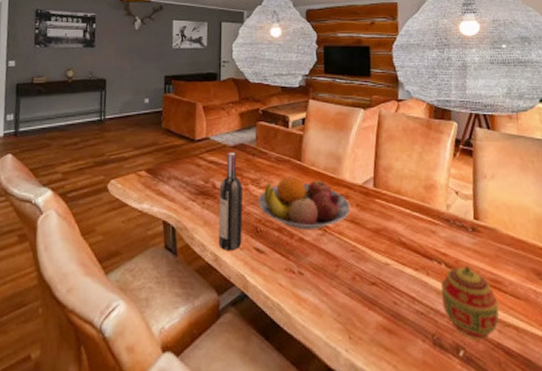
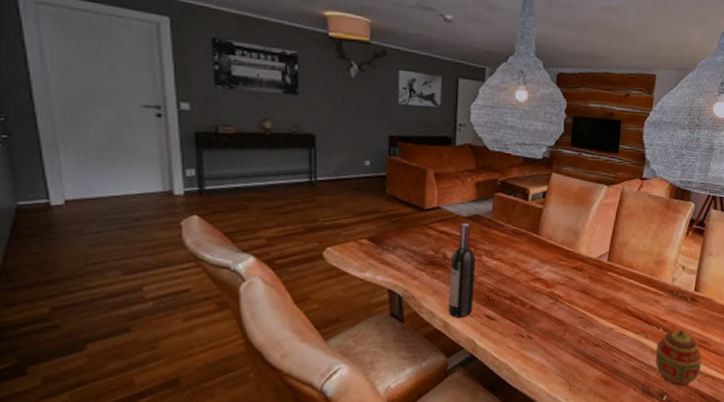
fruit bowl: present [259,177,351,231] -> none [491,249,583,300]

